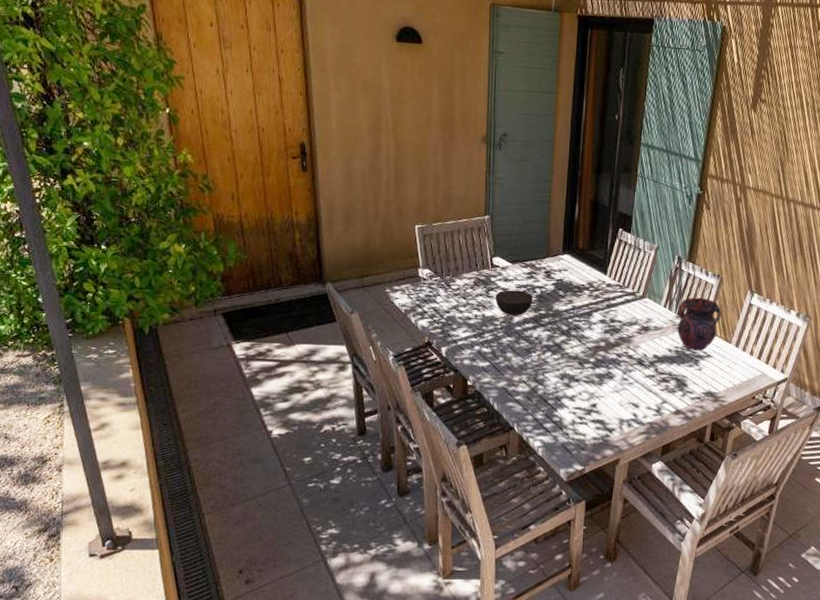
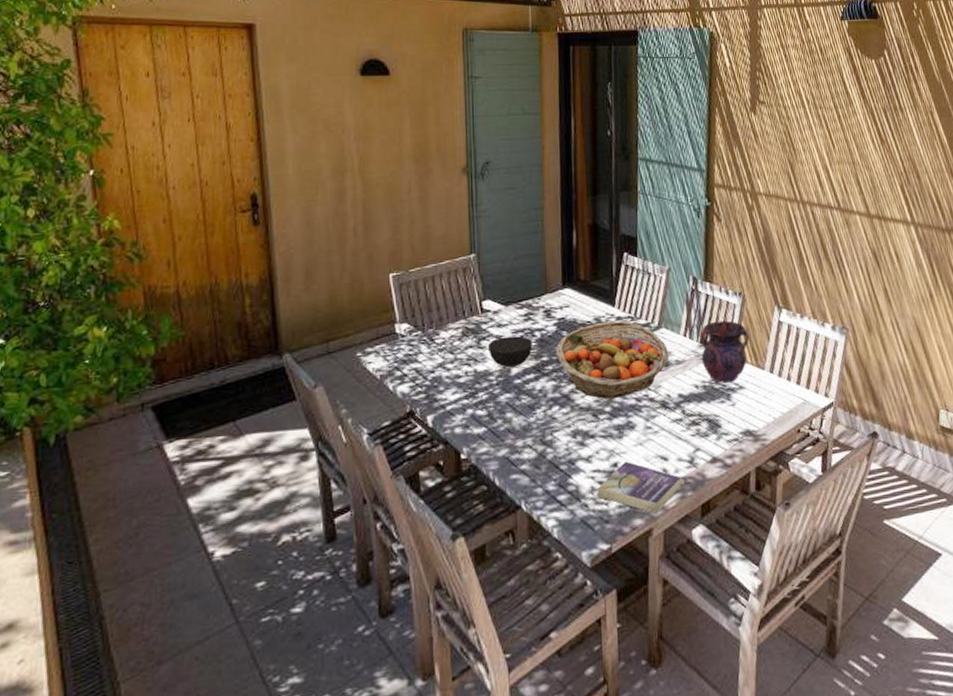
fruit basket: none [554,287,650,351] -> present [557,320,669,399]
book: none [575,404,649,448] -> present [596,461,682,514]

